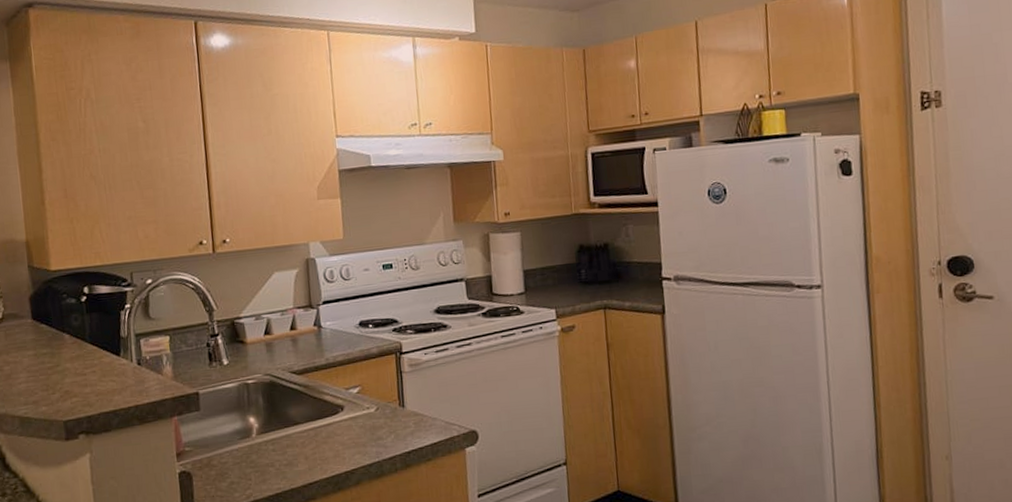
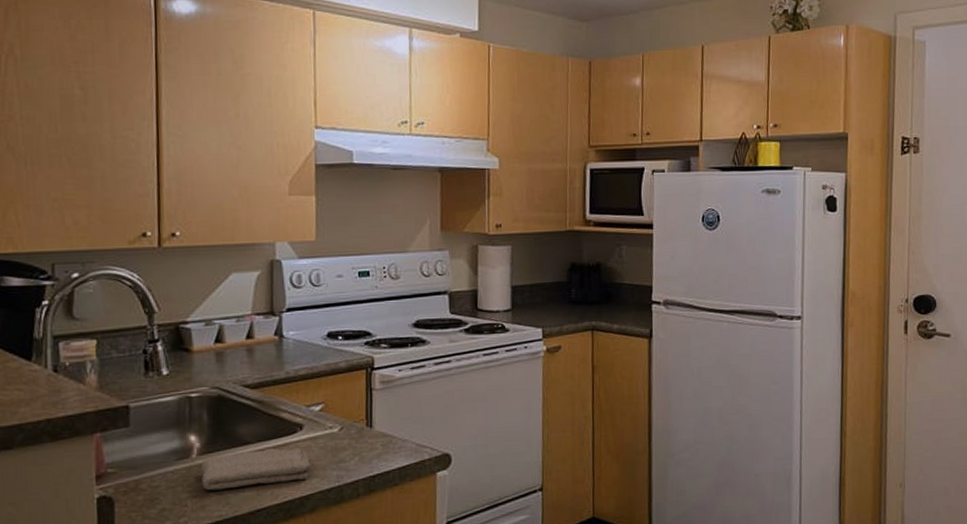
washcloth: none [260,427,354,466] -> present [201,448,312,491]

